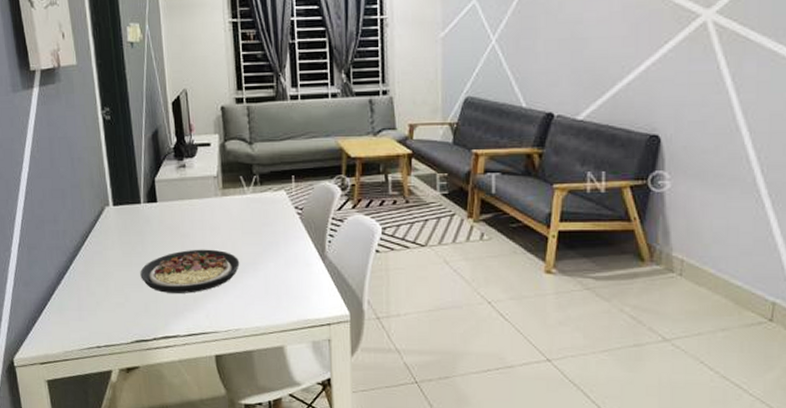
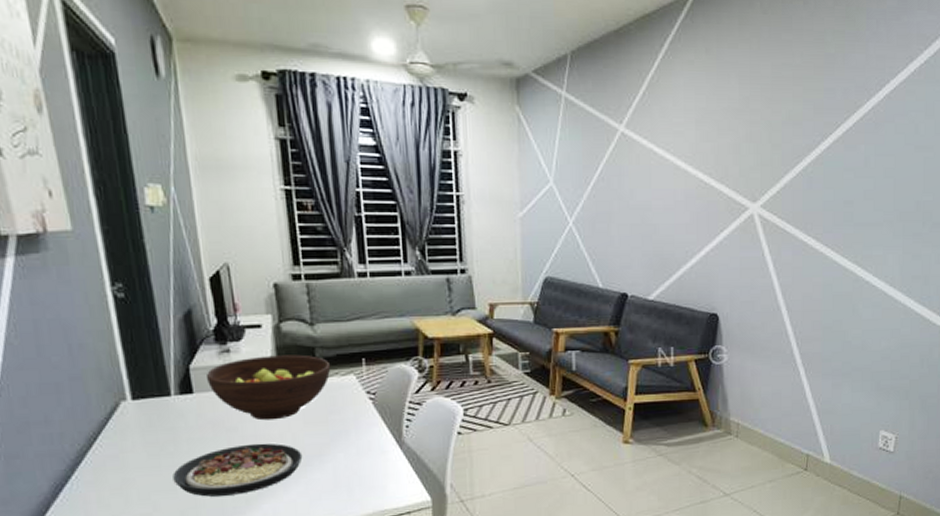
fruit bowl: none [168,171,266,229] -> present [207,354,331,421]

